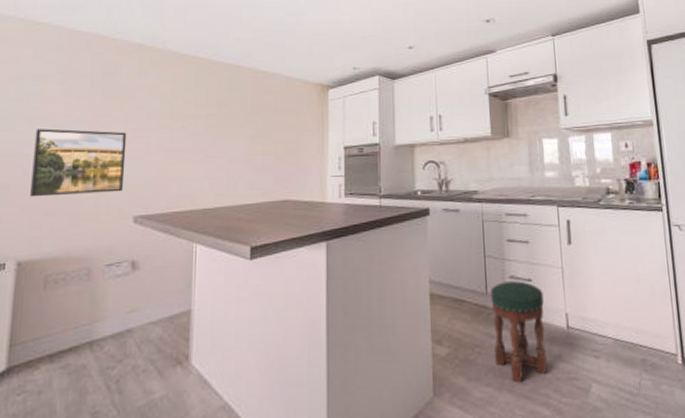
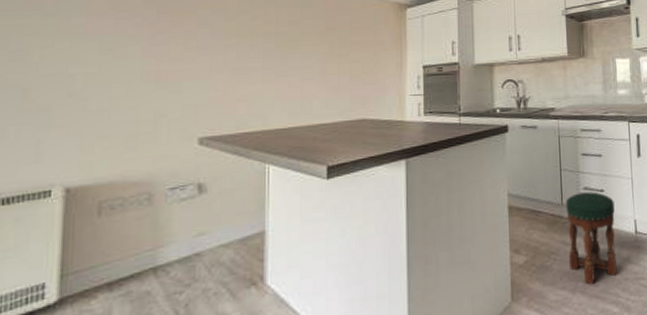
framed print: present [30,128,127,197] -> none [77,46,188,120]

